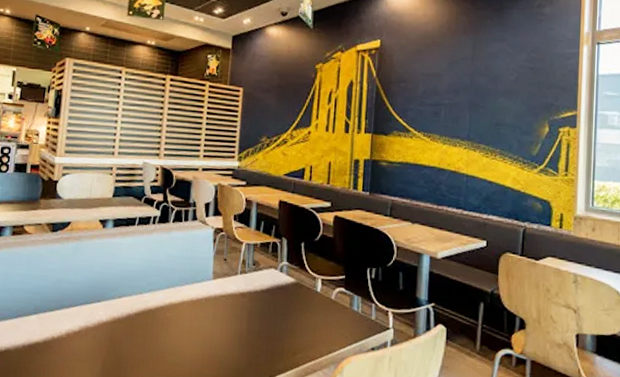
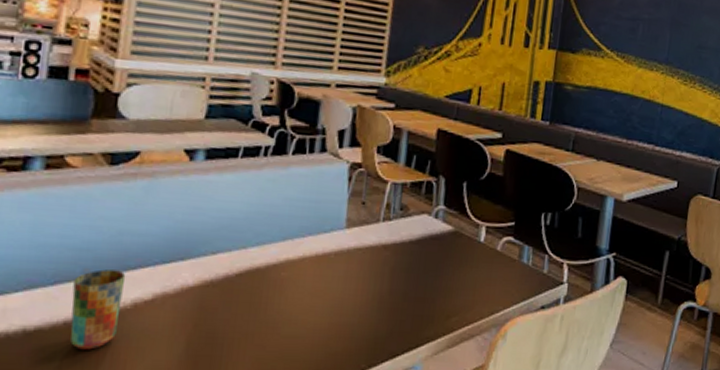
cup: none [27,307,62,367] -> present [70,269,126,350]

